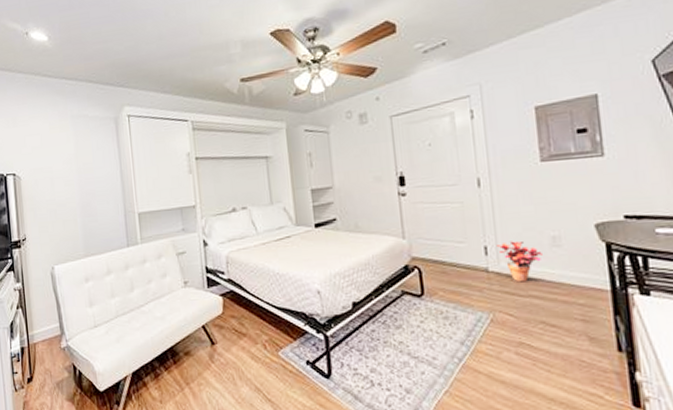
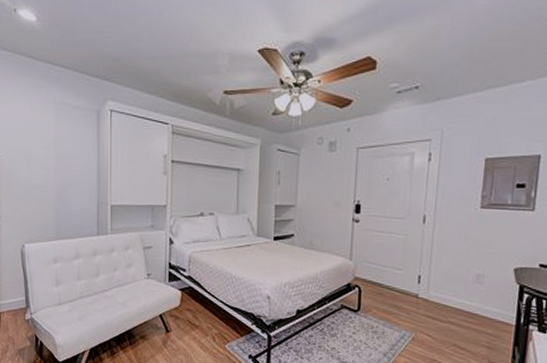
potted plant: present [495,241,542,283] -> none [428,274,466,310]

